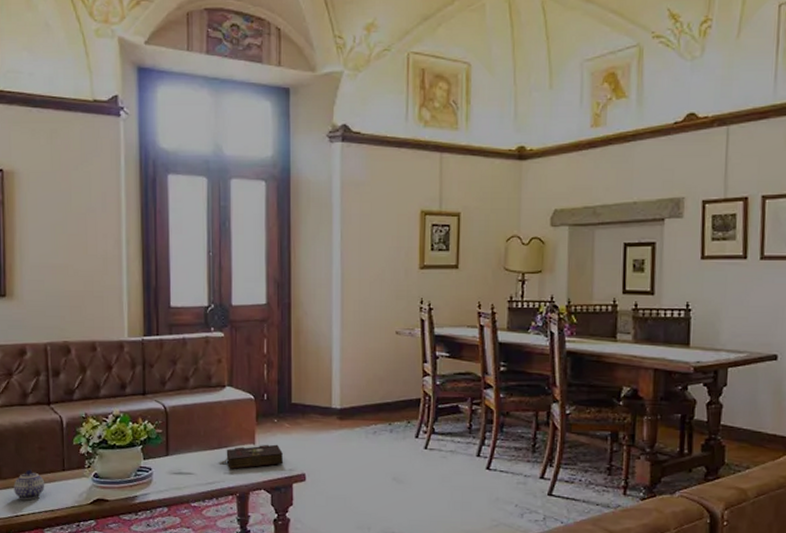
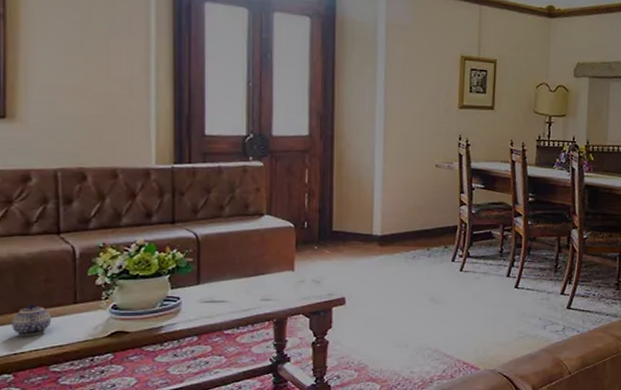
book: present [219,444,284,469] -> none [255,270,324,295]

